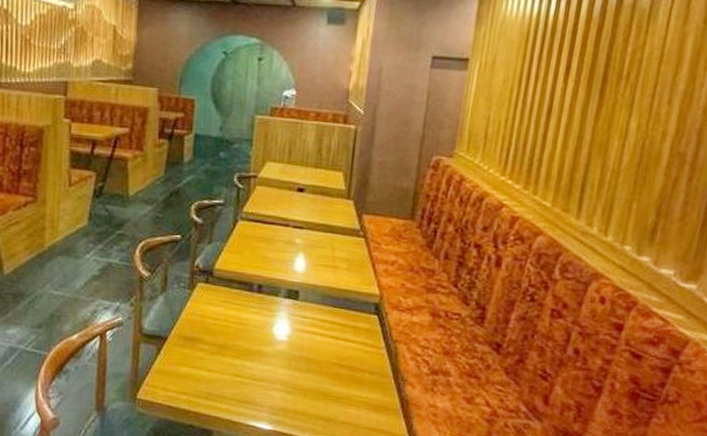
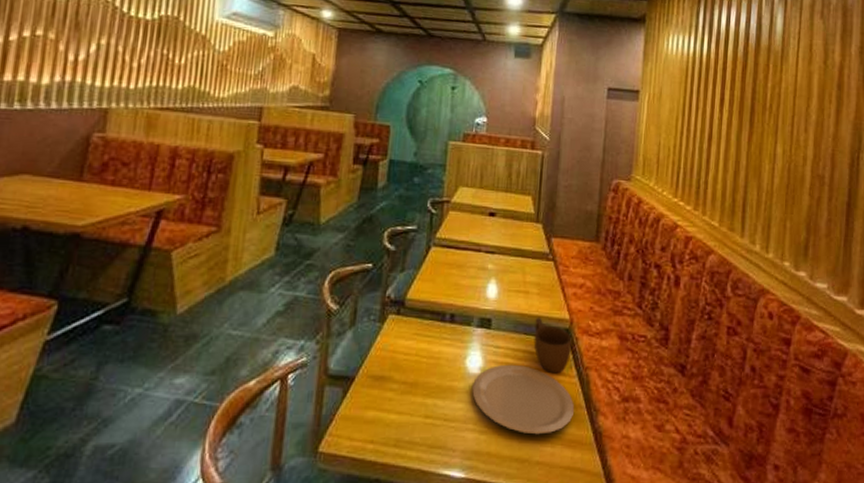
plate: none [279,333,381,399] -> present [472,364,574,435]
cup: none [341,291,381,344] -> present [533,317,572,372]

